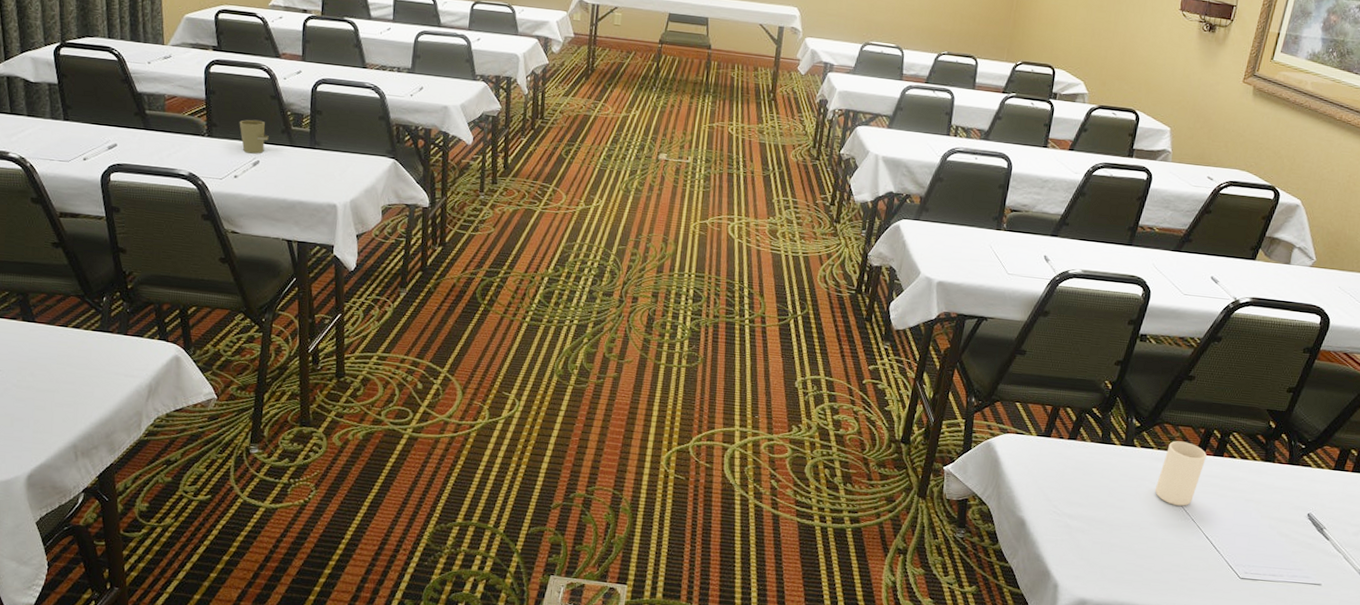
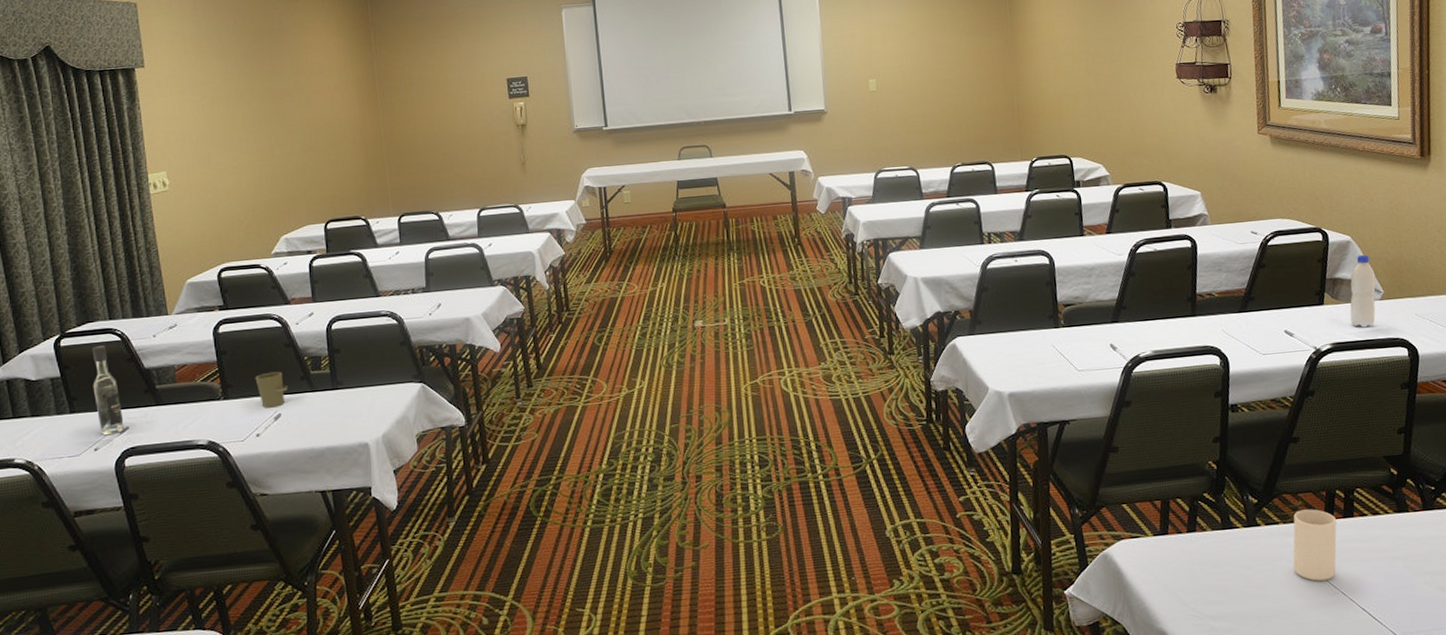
bottle: none [87,61,113,149] -> present [92,345,124,436]
water bottle: none [1276,220,1314,290] -> present [1349,254,1376,328]

